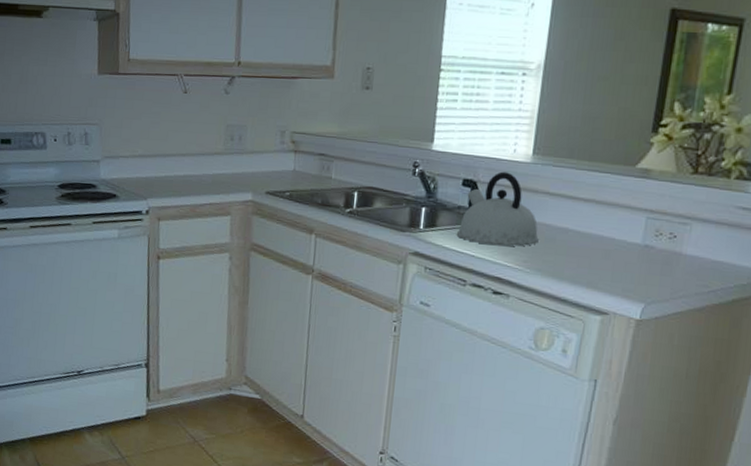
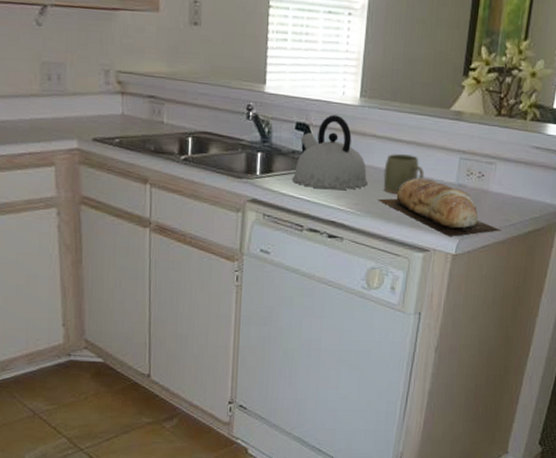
bread loaf: none [550,237,699,301] -> present [378,178,502,237]
mug: none [556,211,604,253] -> present [383,154,424,194]

